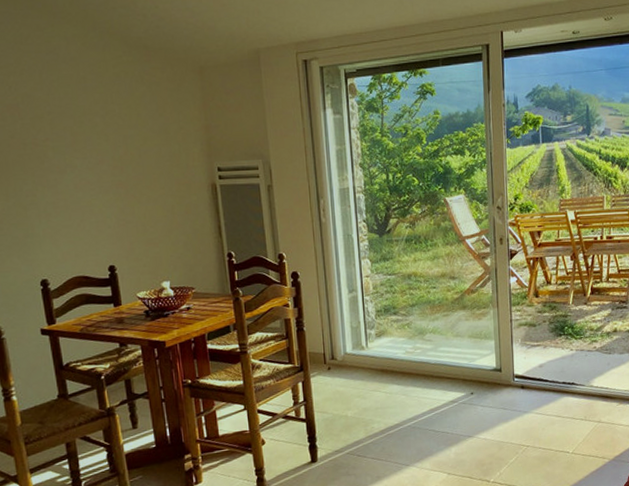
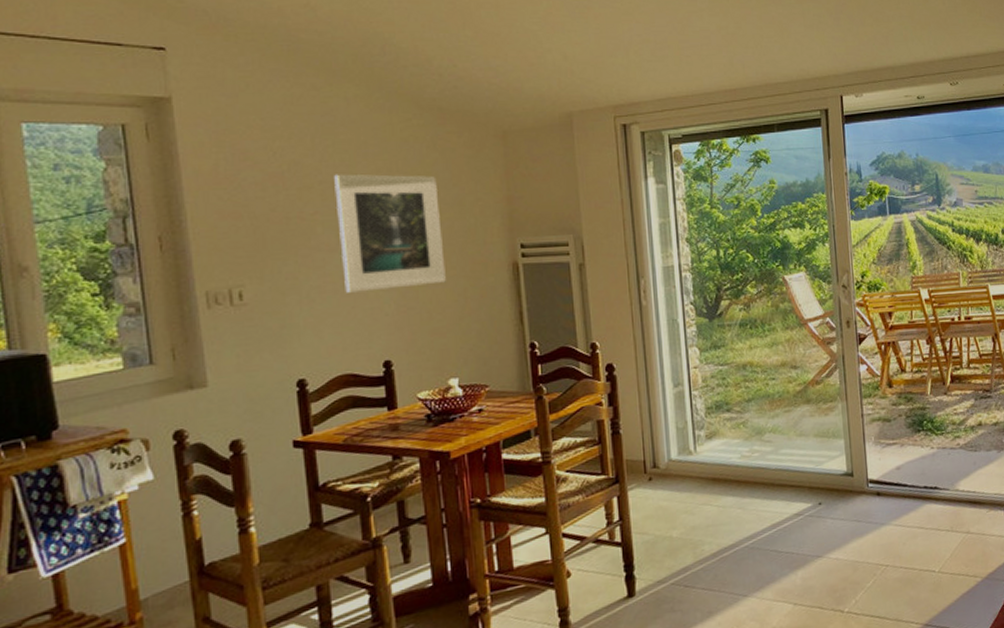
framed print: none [60,105,156,208] -> present [334,174,446,293]

